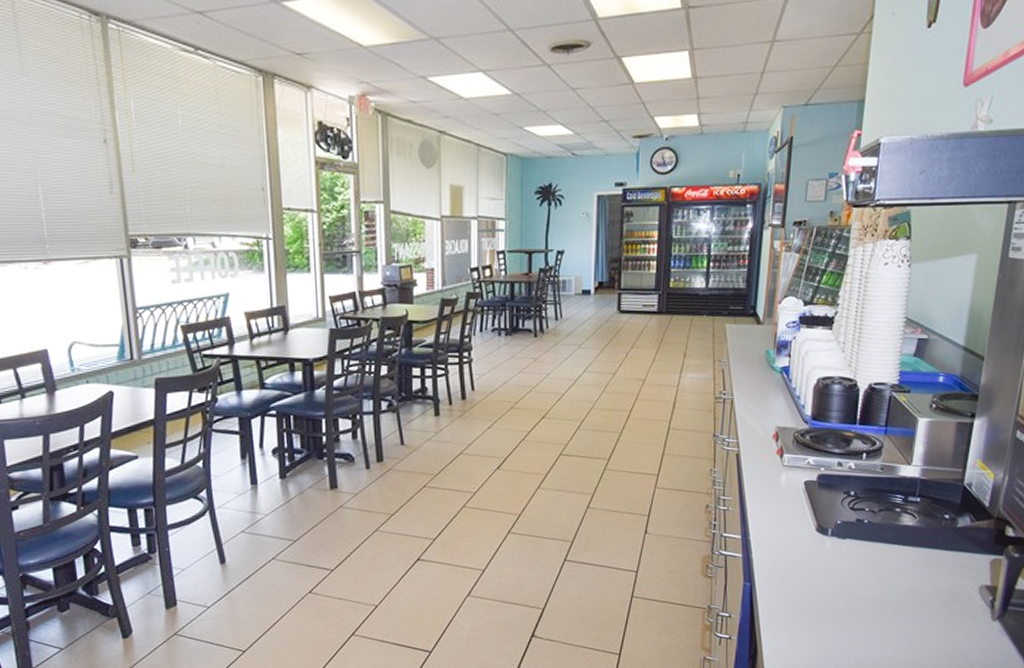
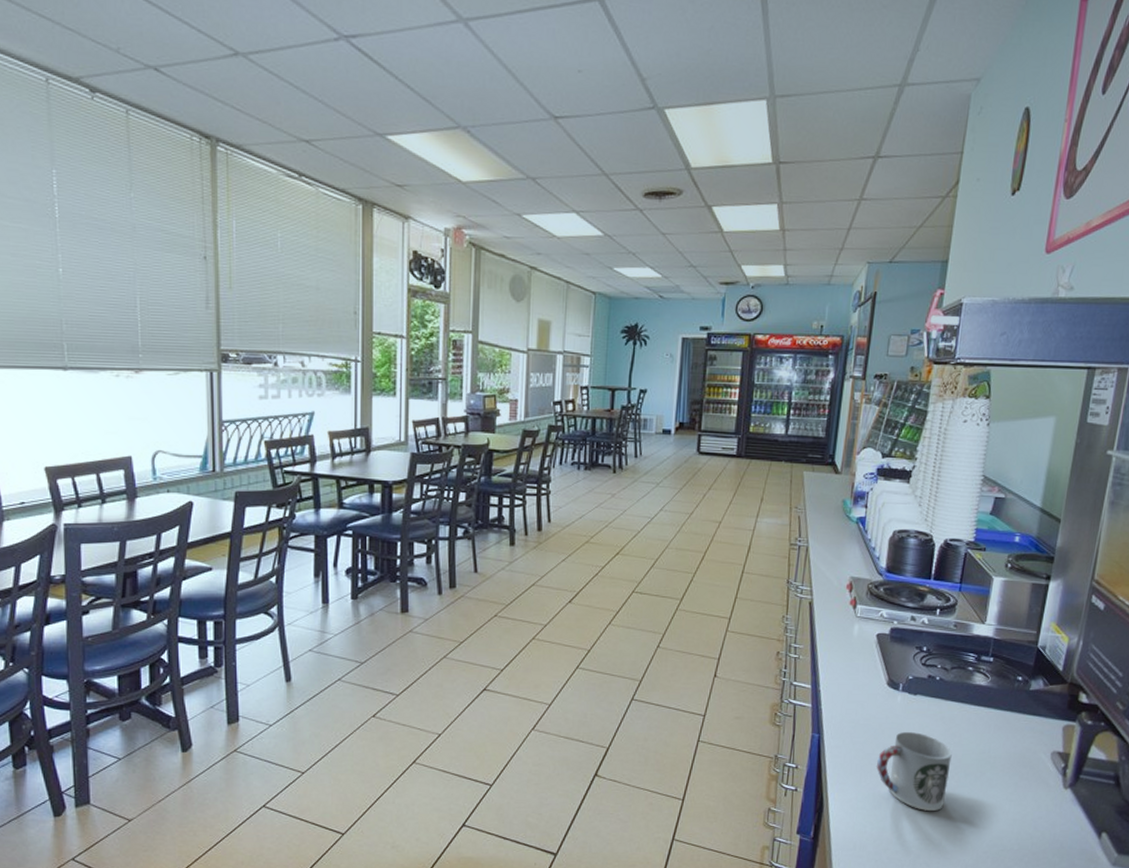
cup: none [808,574,882,650] -> present [877,731,952,811]

